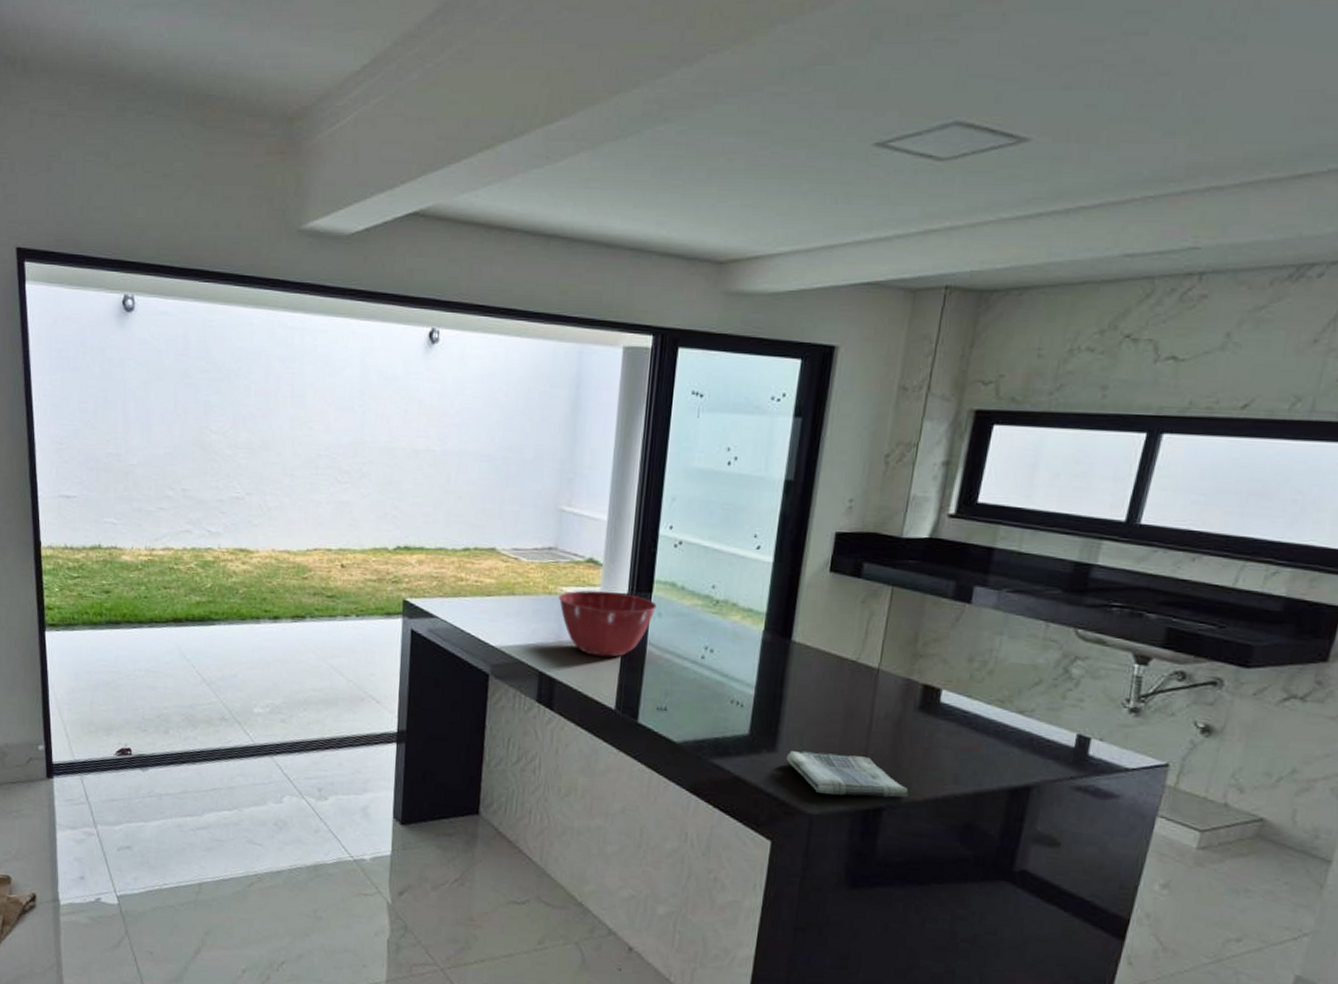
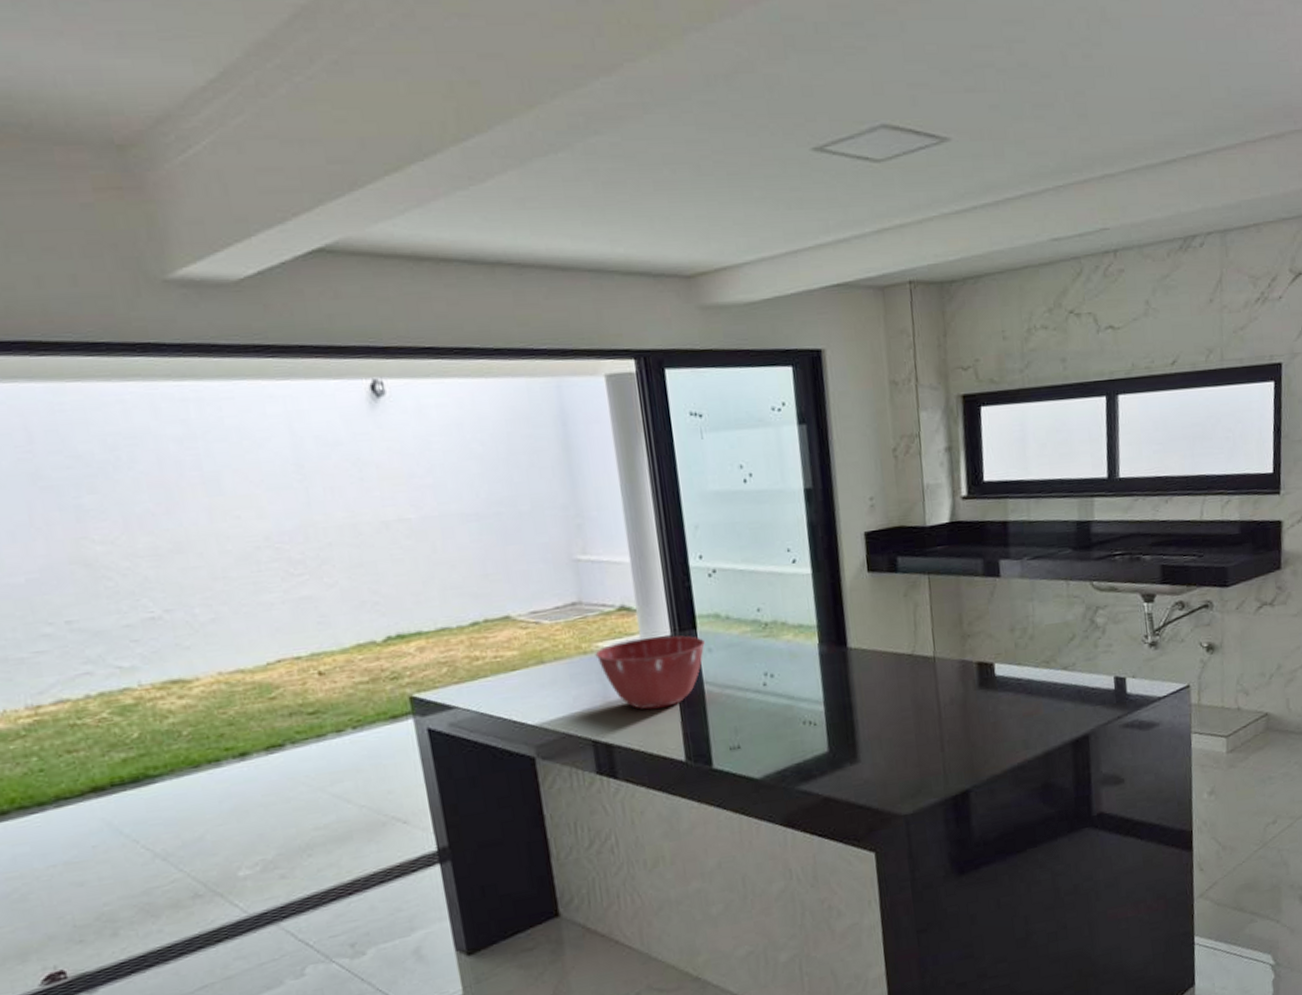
dish towel: present [785,751,909,798] -> none [869,744,988,792]

